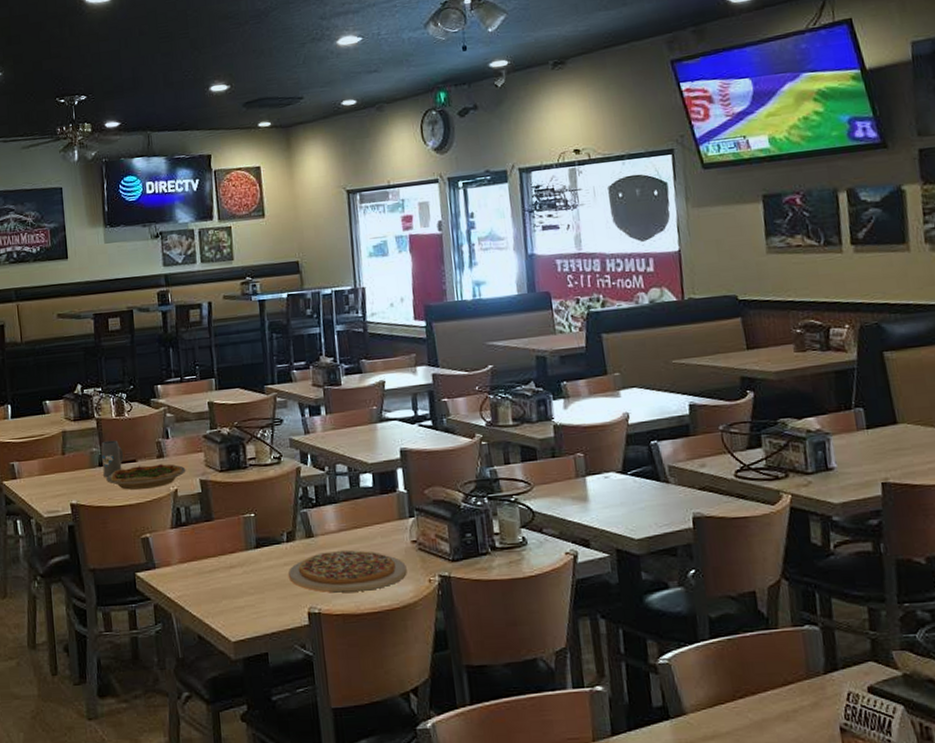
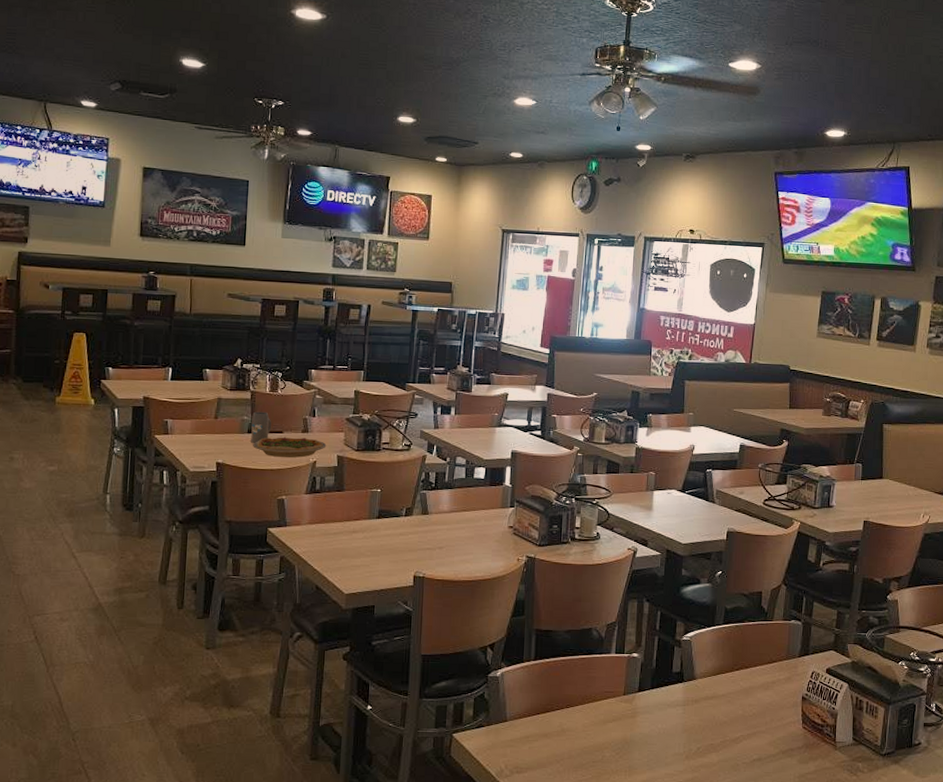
pizza: present [289,550,407,593] -> none [402,527,501,563]

